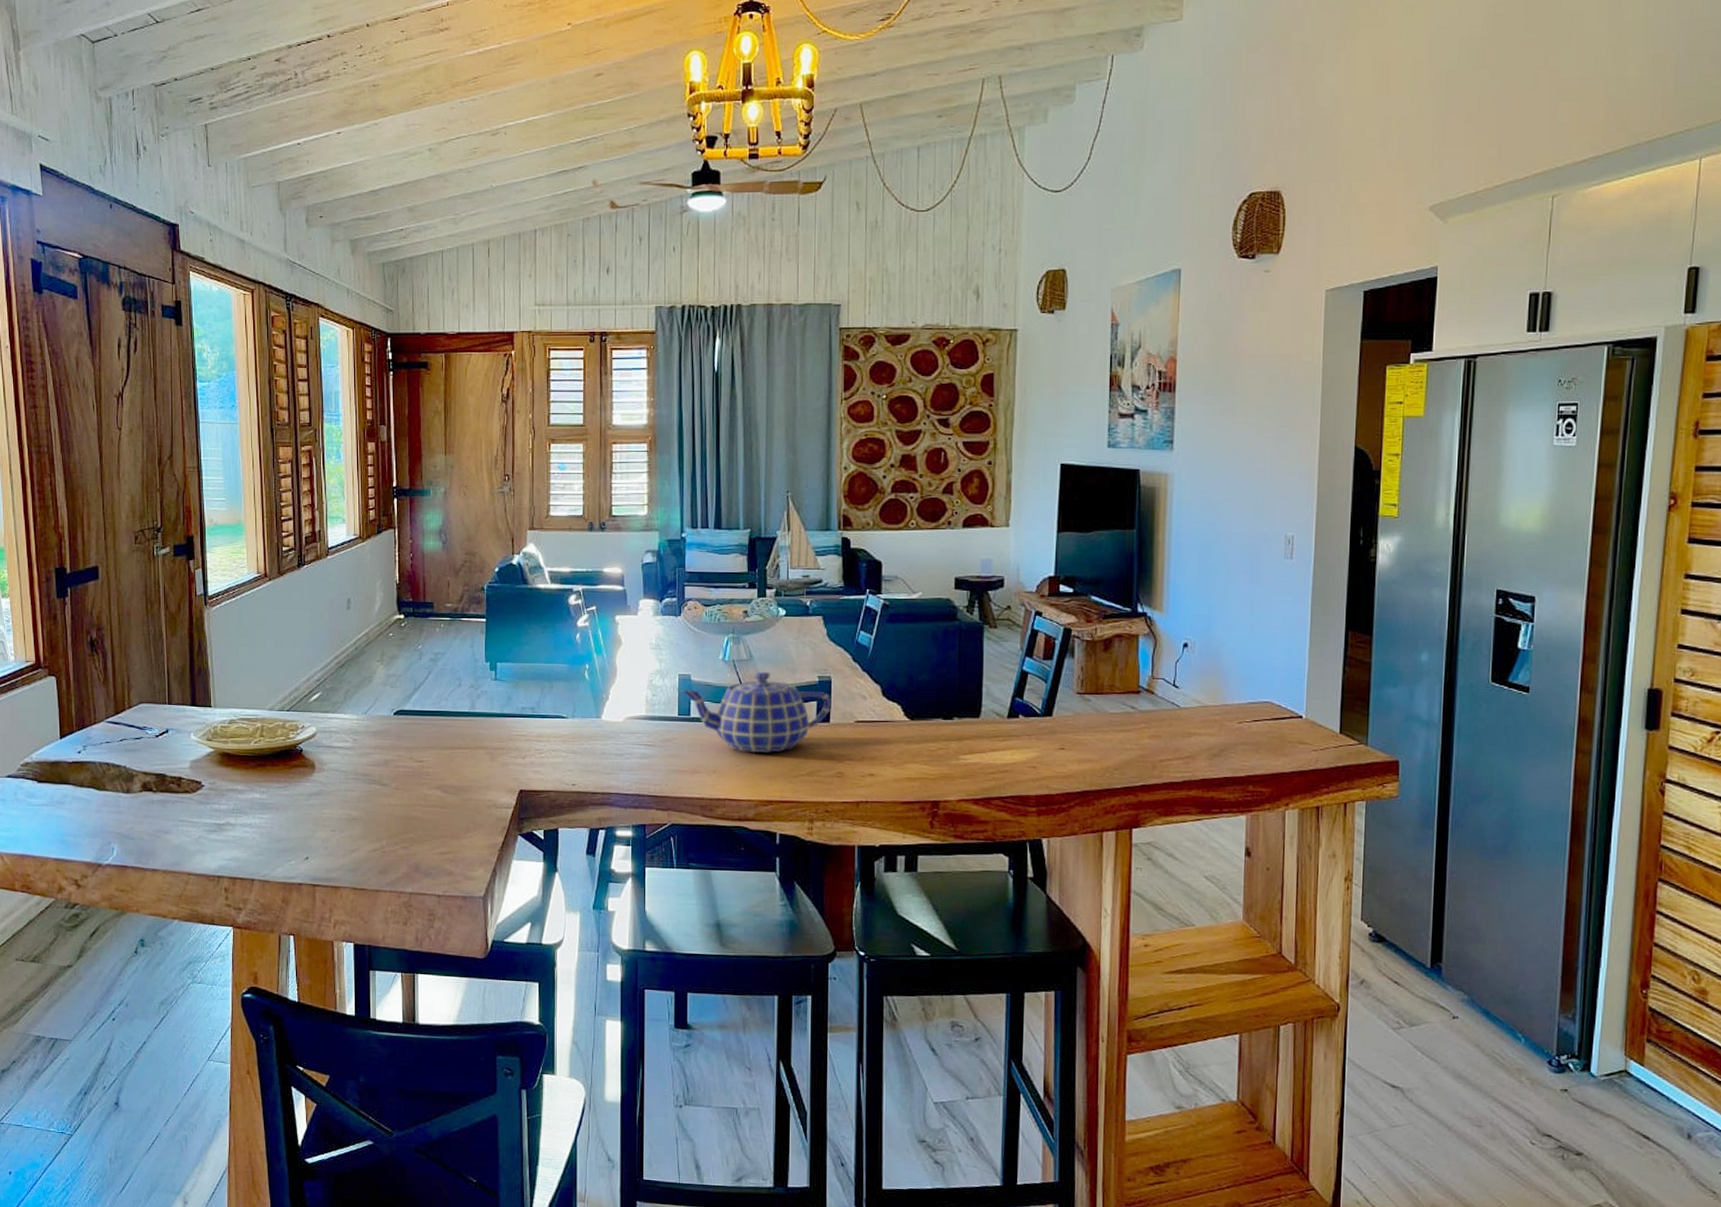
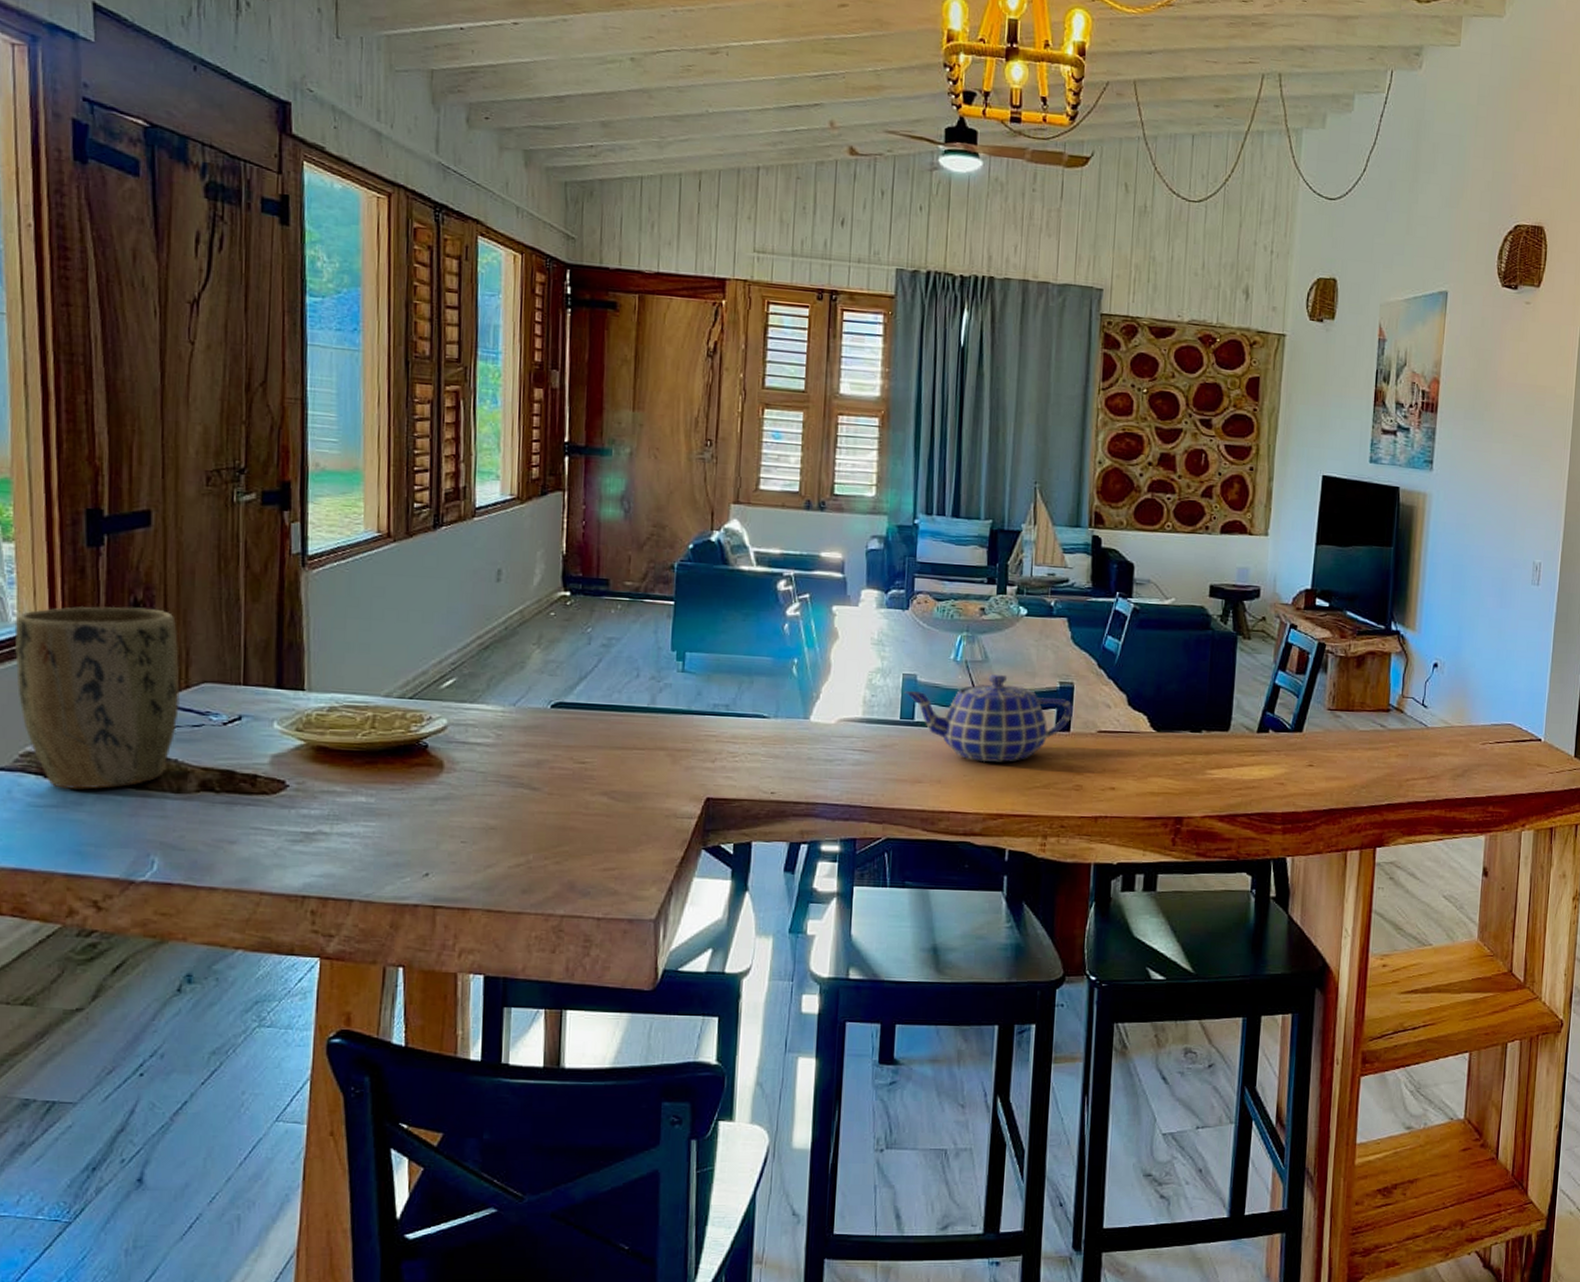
plant pot: none [12,644,125,791] -> present [14,606,180,789]

